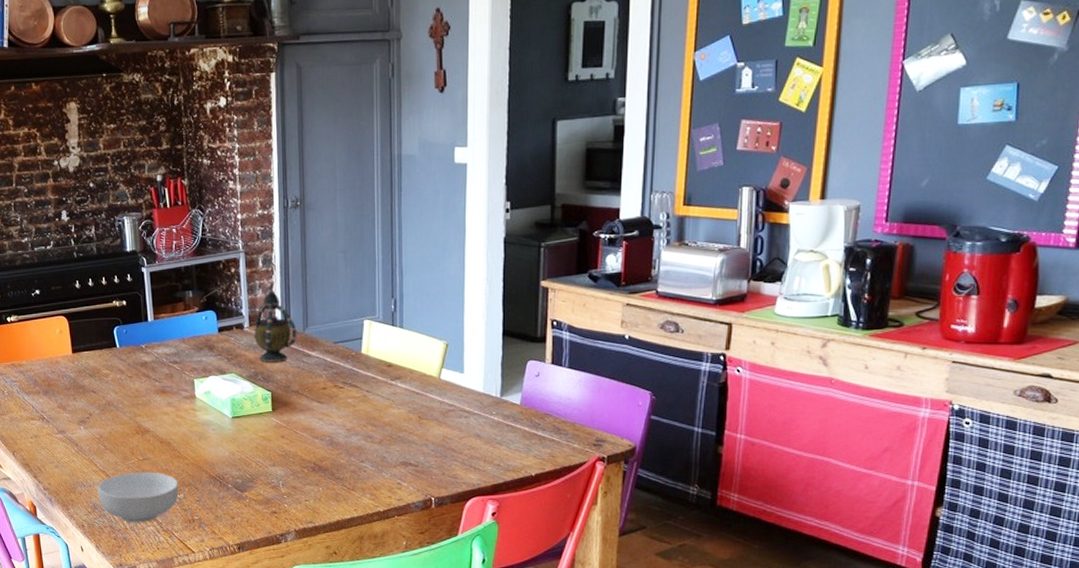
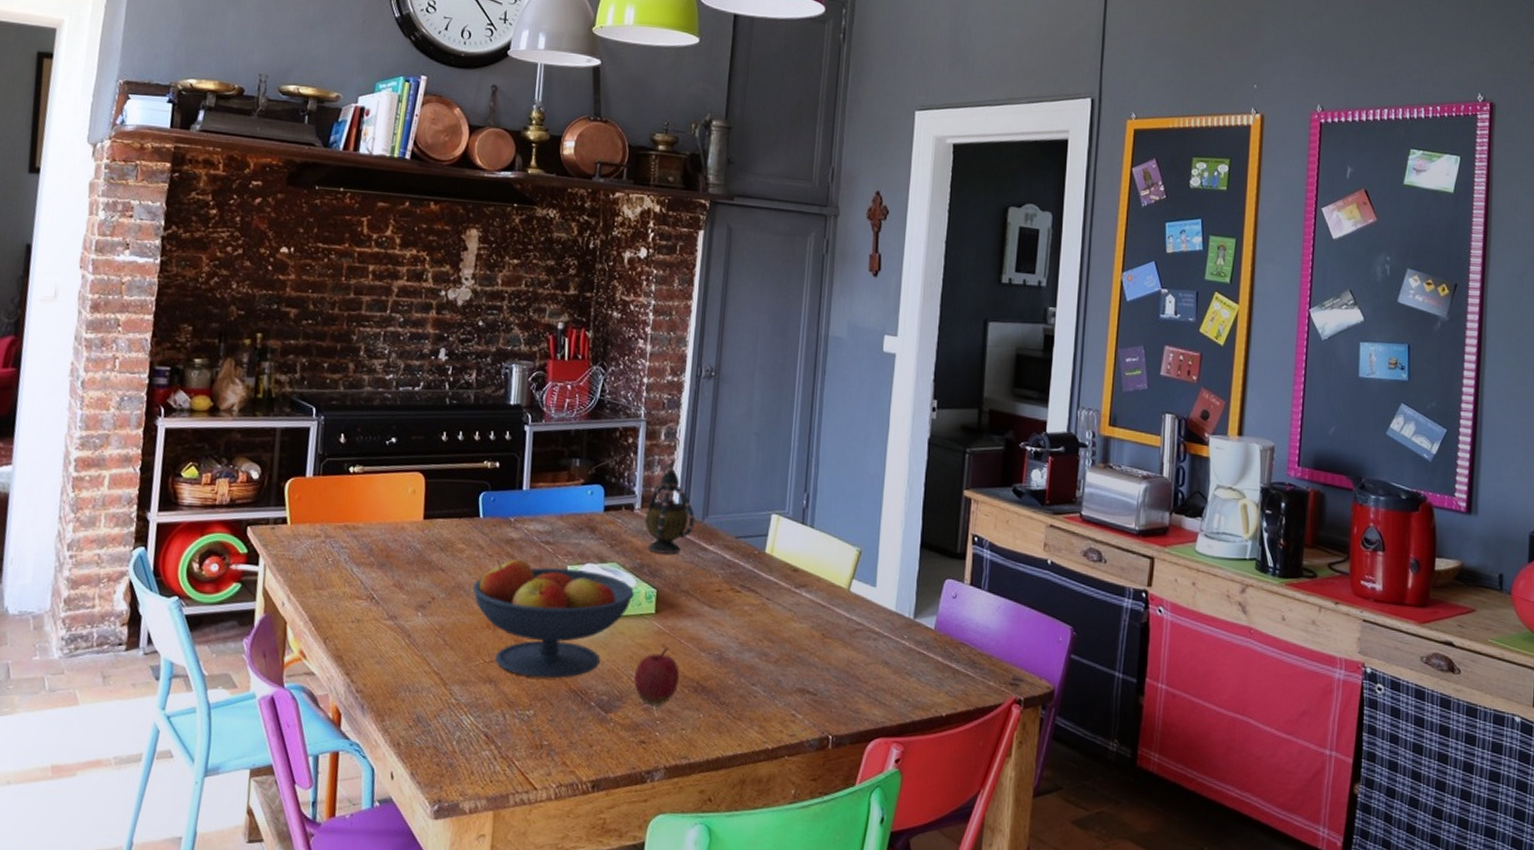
cereal bowl: present [97,472,179,523] -> none [425,677,530,745]
fruit bowl: none [120,377,253,469] -> present [472,559,634,679]
apple: none [262,437,298,483] -> present [634,647,679,705]

